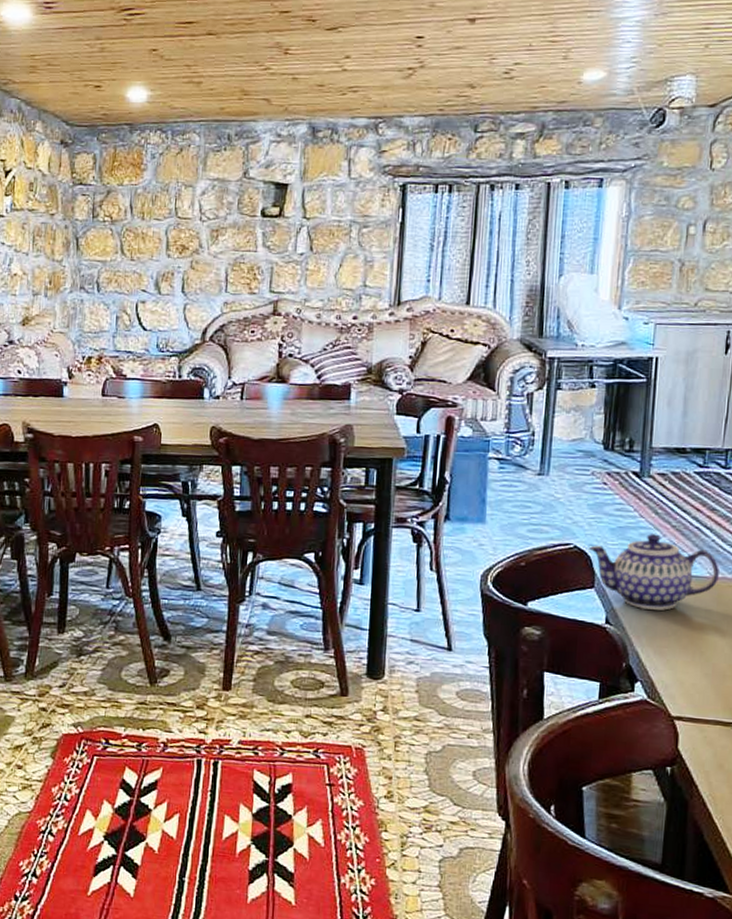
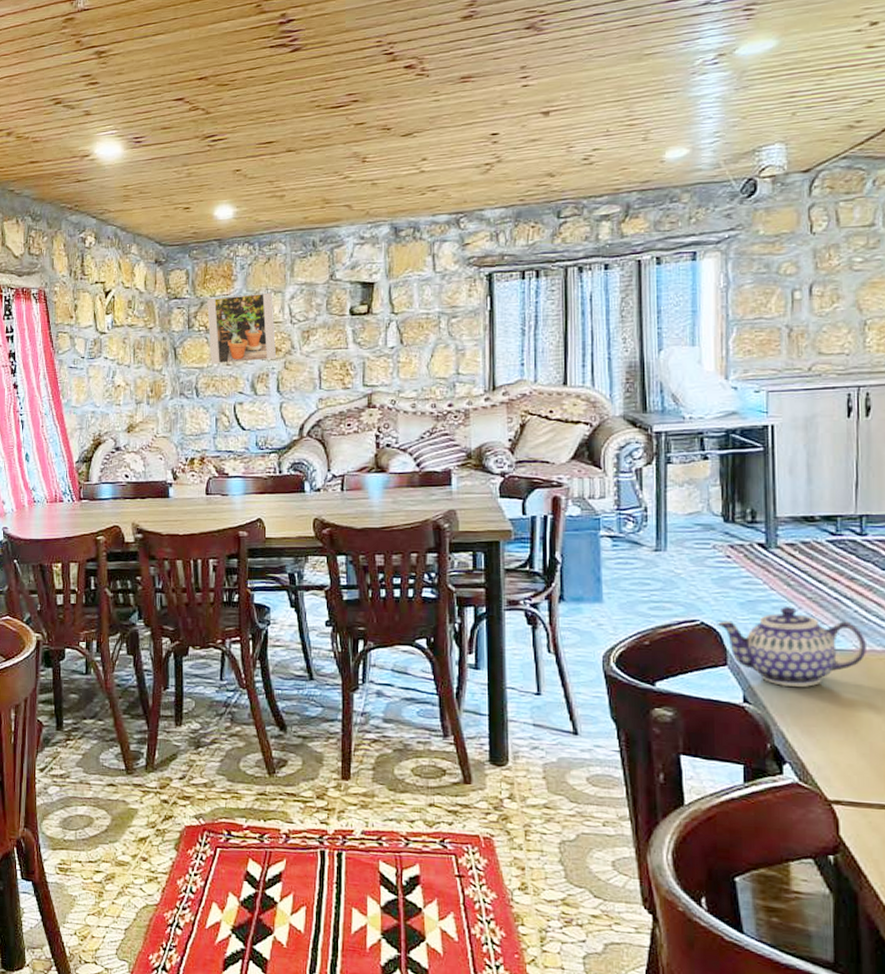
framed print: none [113,185,183,259] -> present [207,292,276,365]

